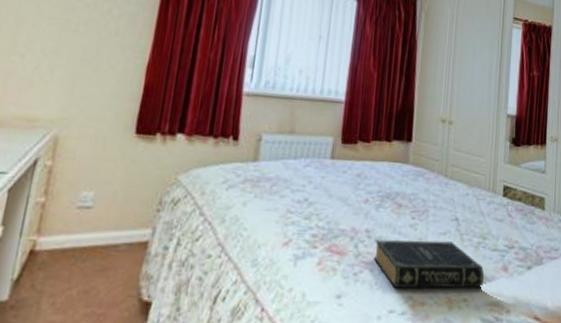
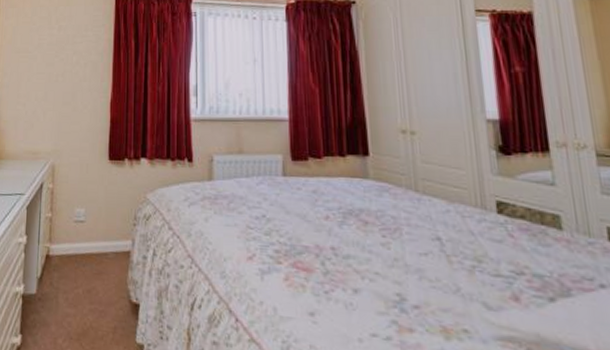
book: present [373,240,485,289] -> none [343,258,489,319]

